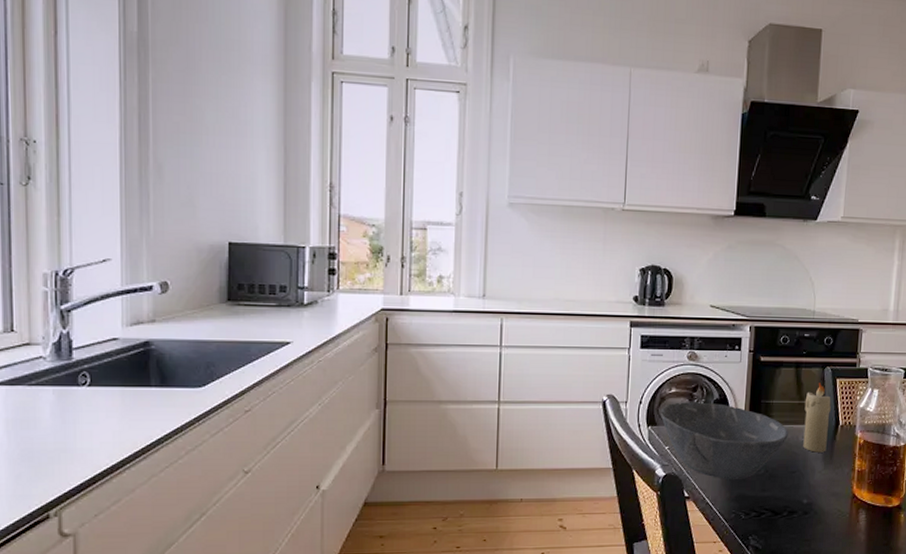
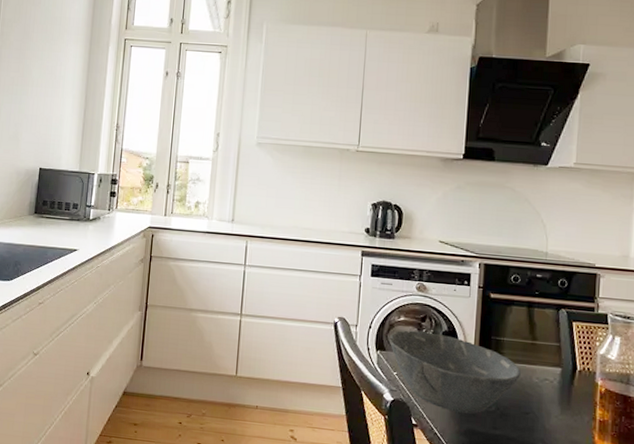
candle: present [803,383,831,453] -> none [537,324,567,397]

